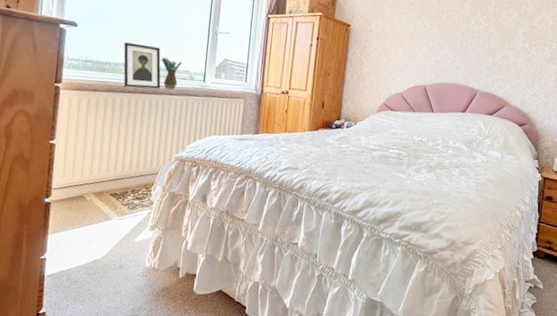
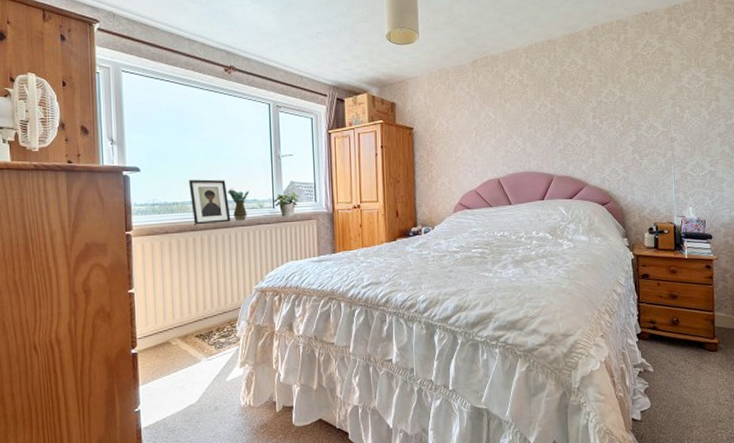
potted plant: none [204,69,231,92] -> present [273,192,300,216]

